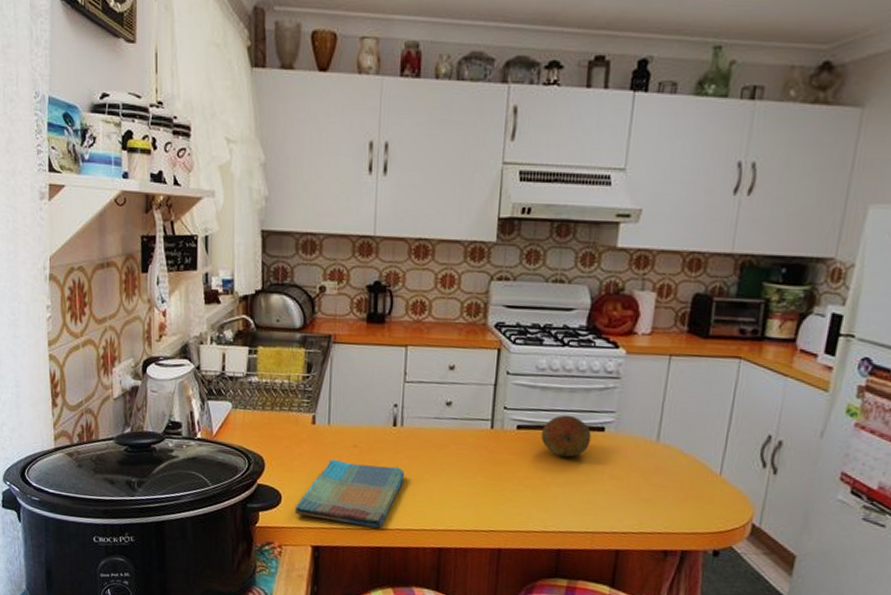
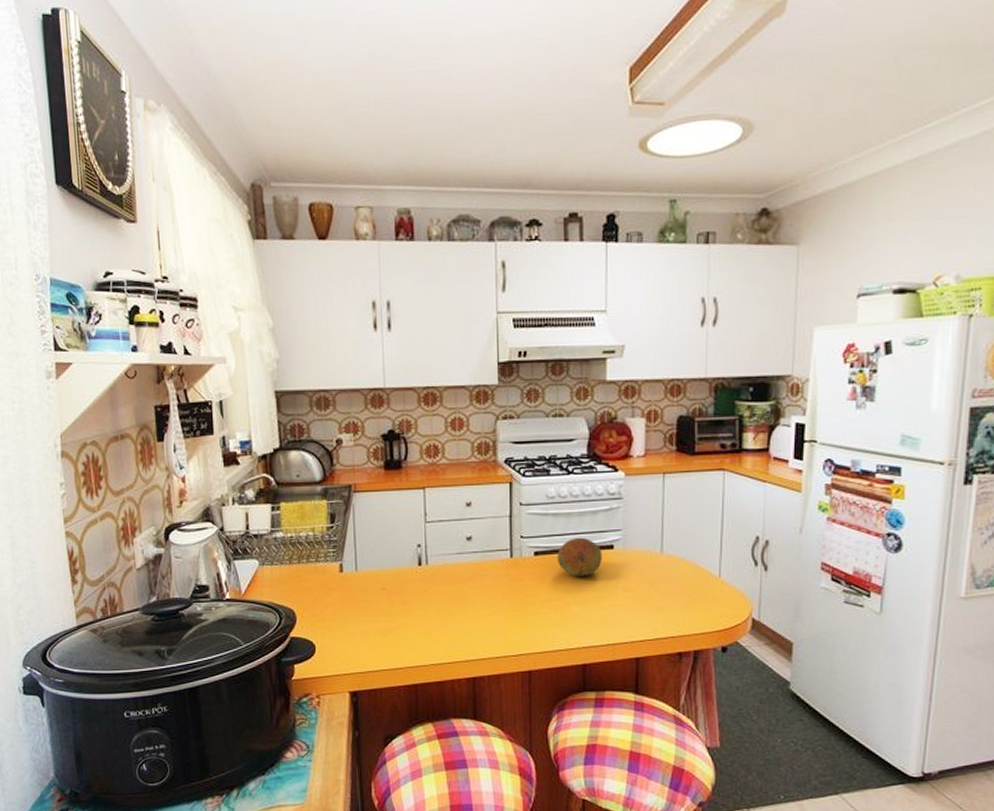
dish towel: present [294,459,405,528] -> none [329,604,434,665]

